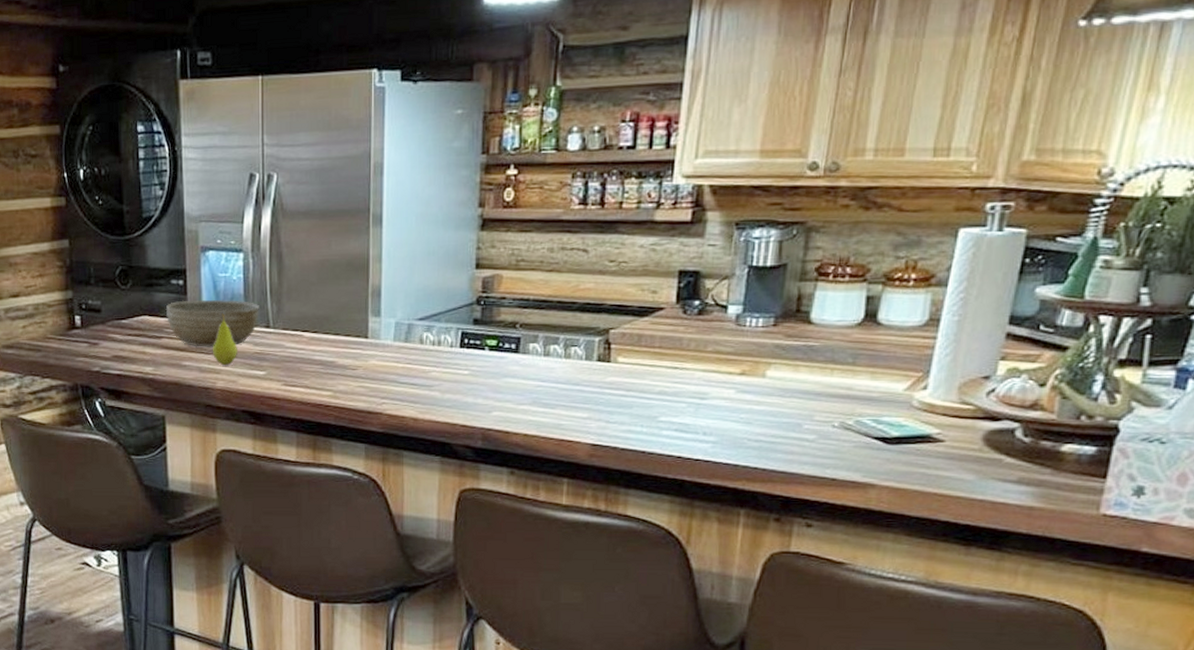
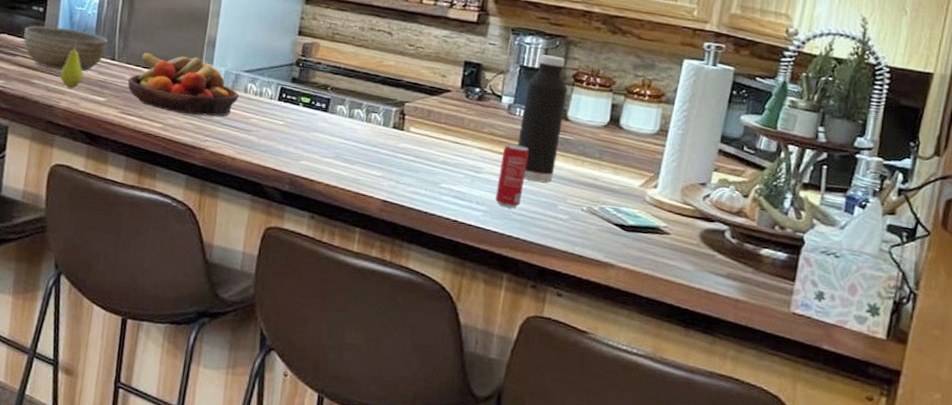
fruit bowl: none [288,311,414,377] -> present [128,52,239,116]
beverage can: none [726,360,764,434] -> present [495,143,529,208]
water bottle: none [750,248,809,400] -> present [517,54,568,183]

